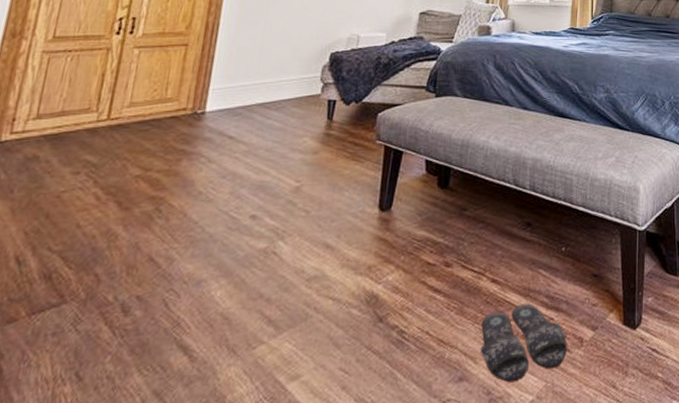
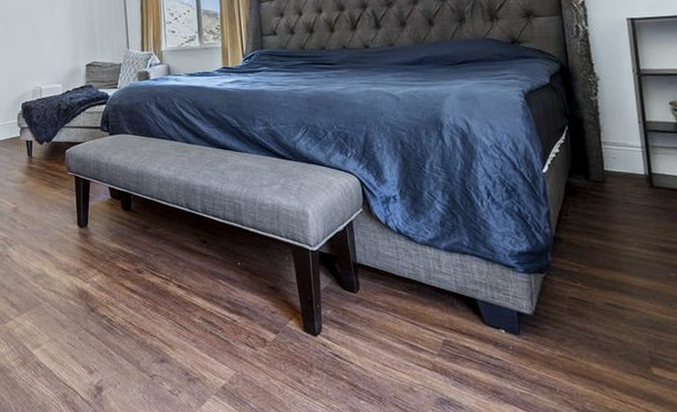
slippers: present [480,303,567,382] -> none [174,307,252,367]

